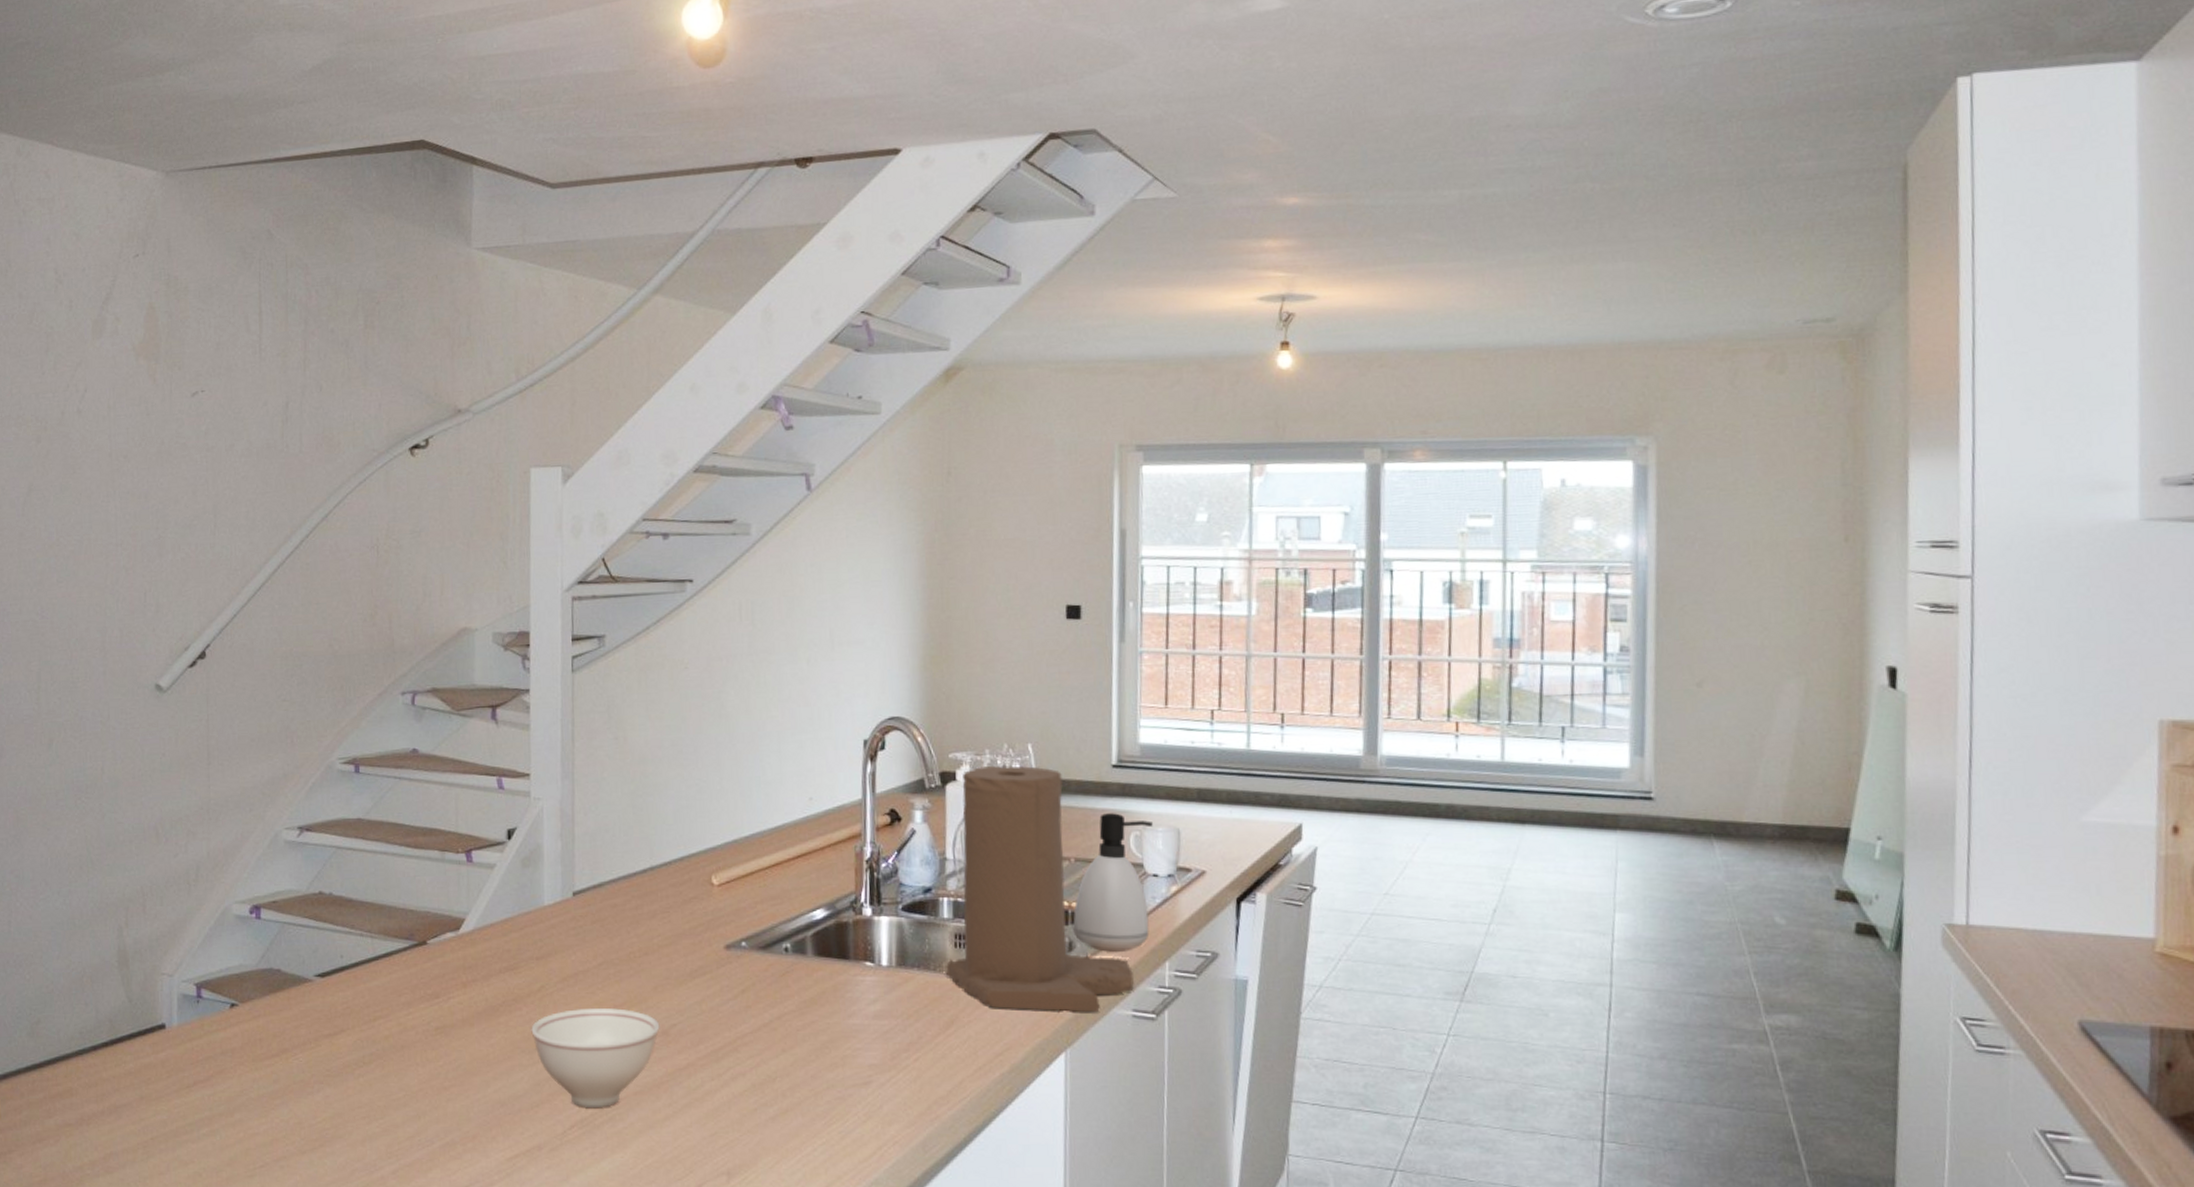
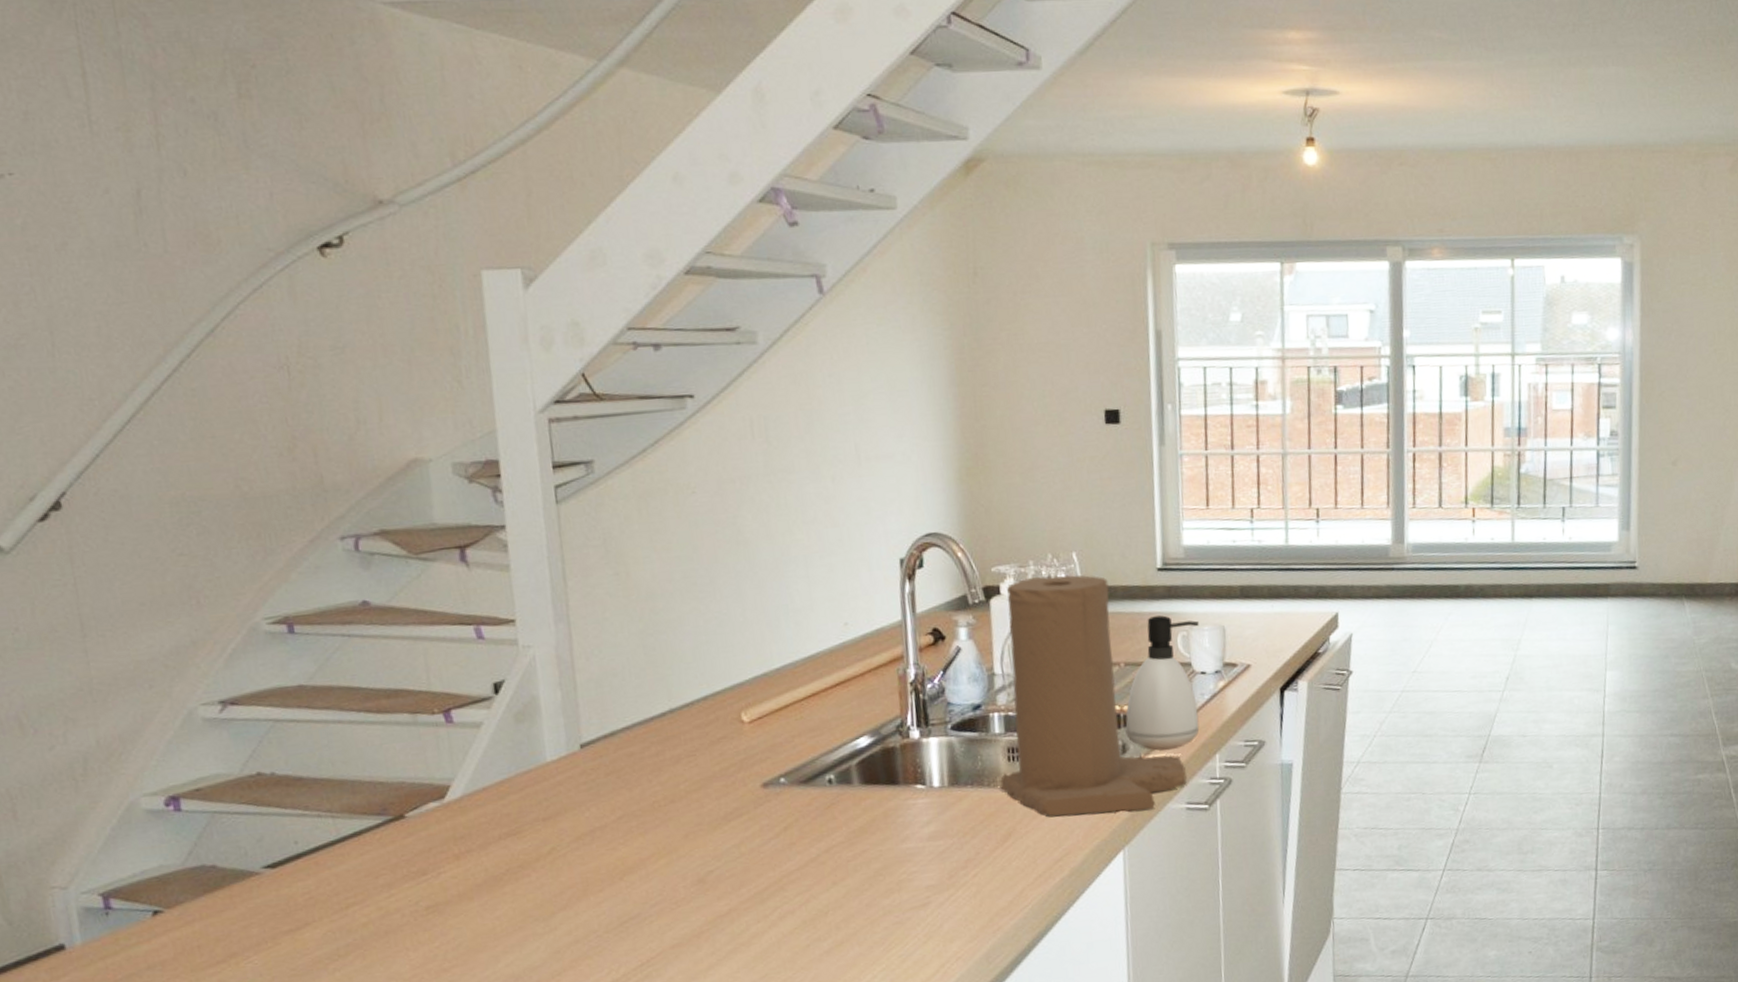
bowl: present [531,1007,660,1107] -> none [543,861,695,969]

